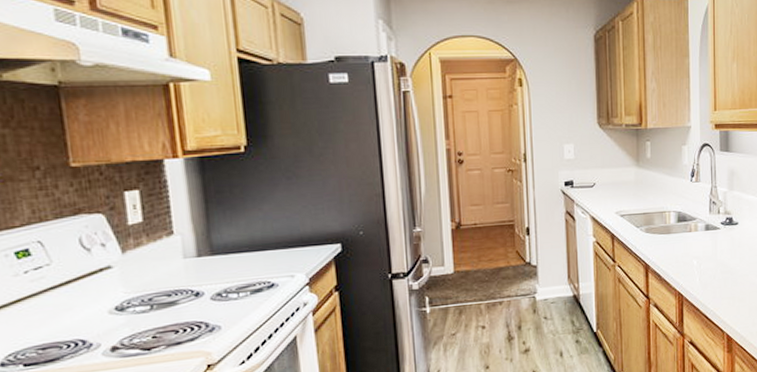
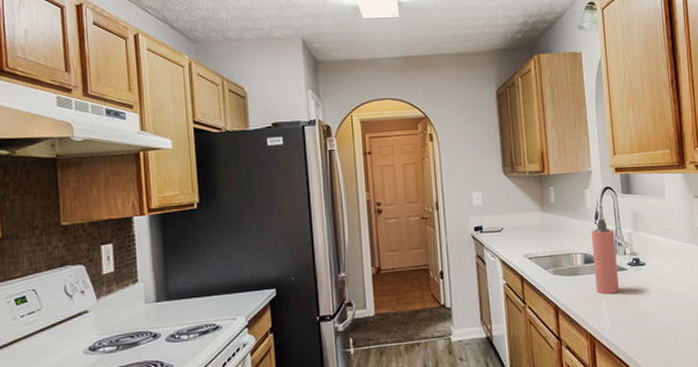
spray bottle: none [686,176,711,253] -> present [591,218,619,294]

